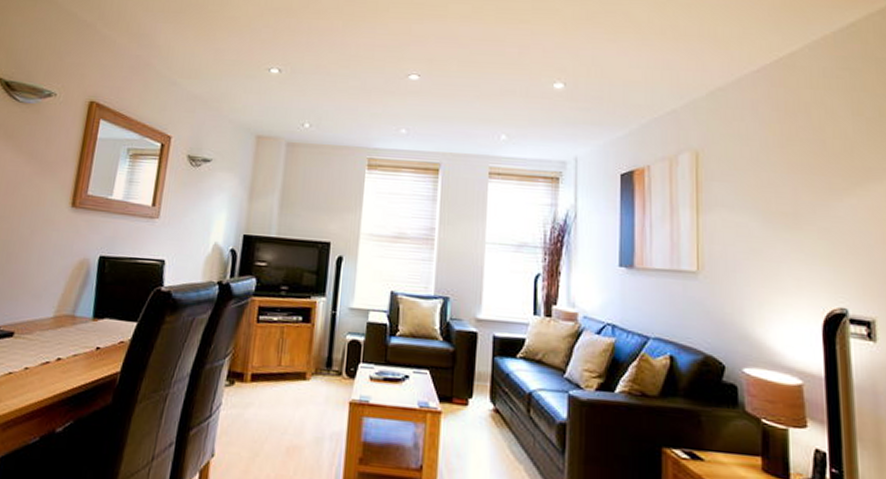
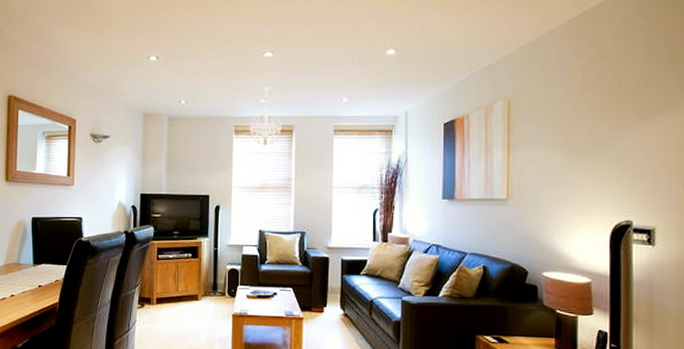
chandelier: none [386,113,426,186] -> present [249,85,282,146]

